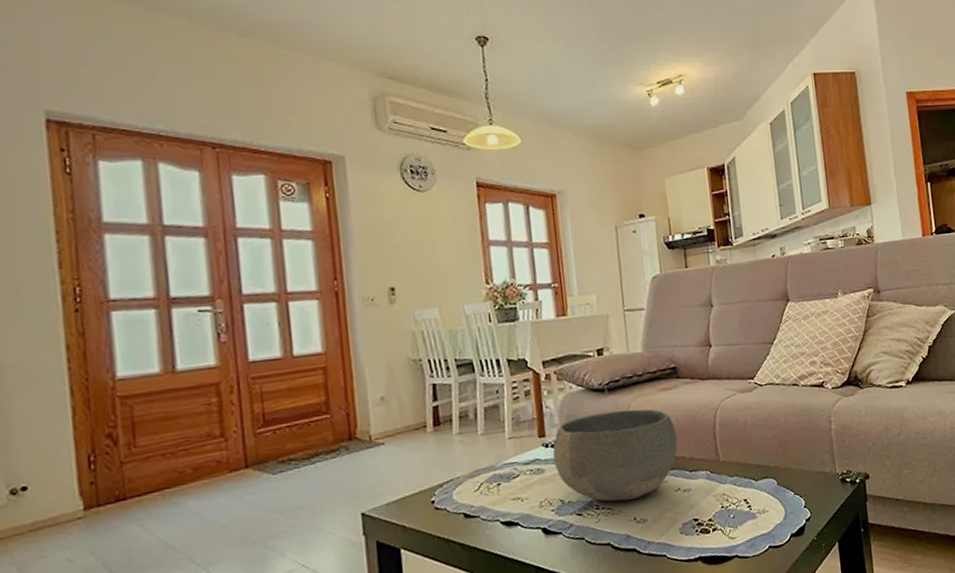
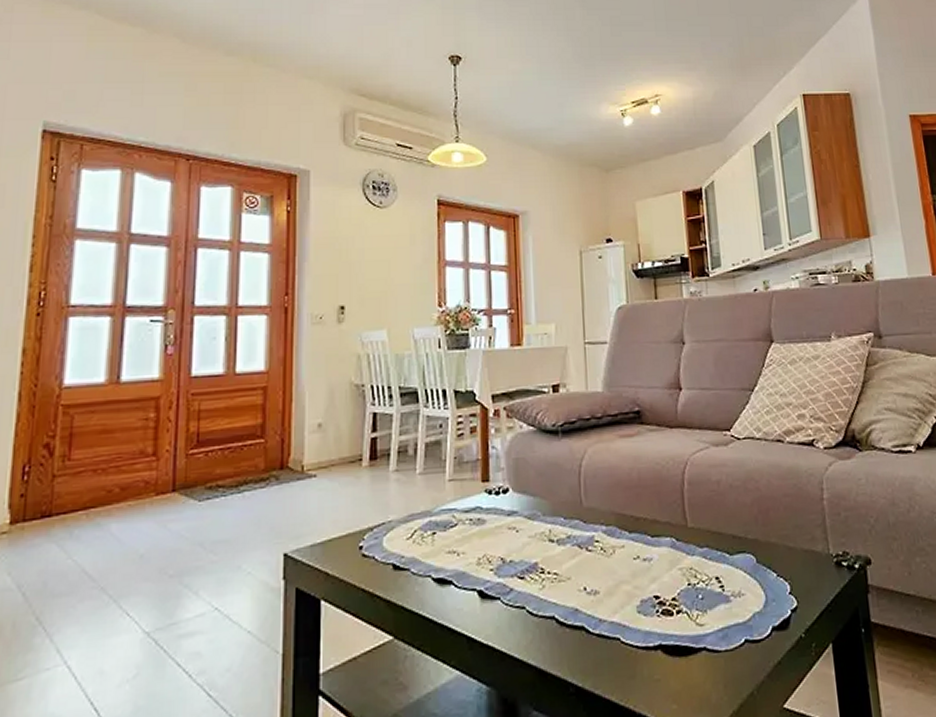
bowl: present [552,409,678,502] -> none [496,456,639,566]

